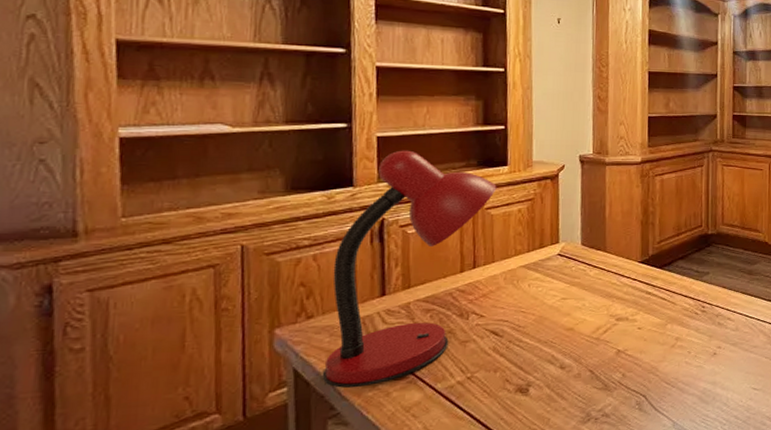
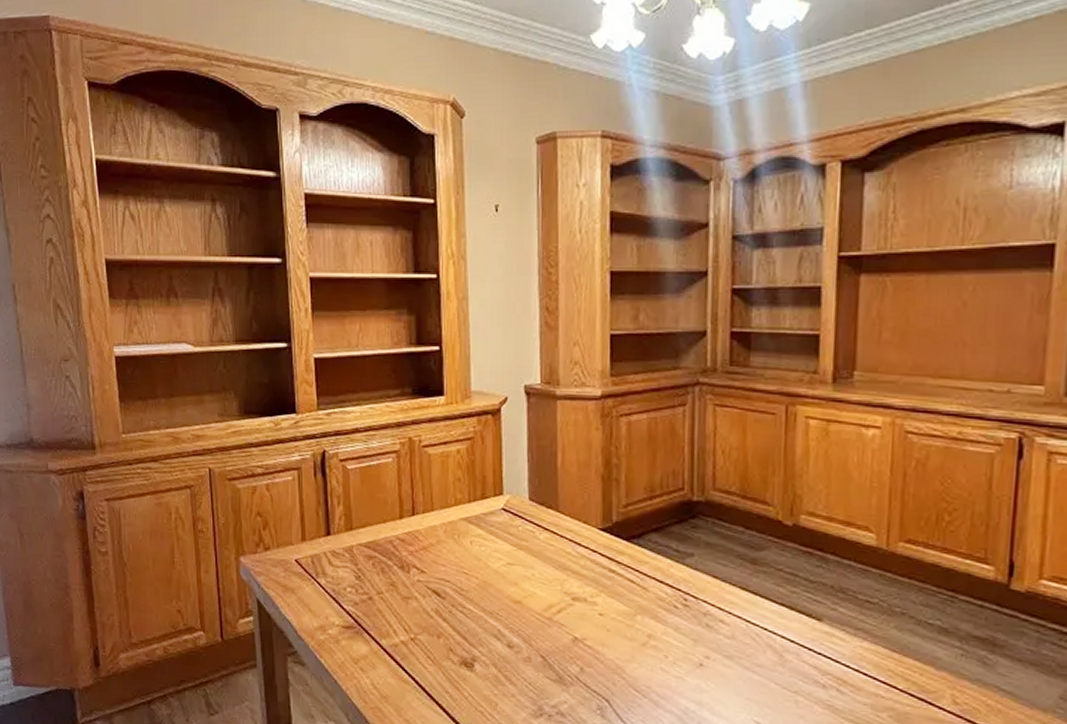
desk lamp: present [321,150,497,389] -> none [280,374,433,629]

